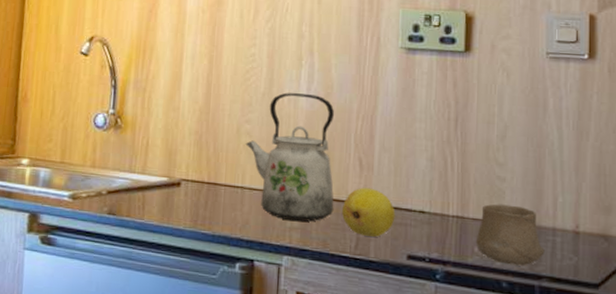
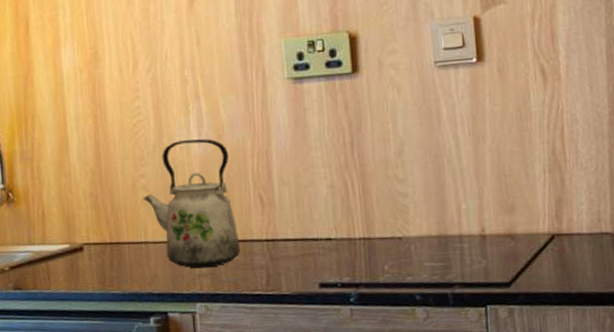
fruit: present [341,187,396,237] -> none [248,223,303,271]
cup: present [475,204,545,266] -> none [385,218,454,278]

